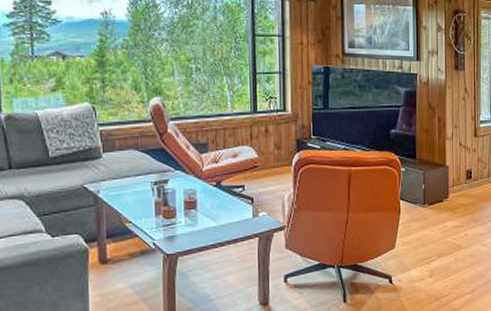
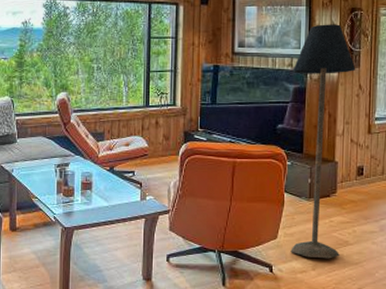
floor lamp: none [403,25,461,265] -> present [290,24,356,259]

